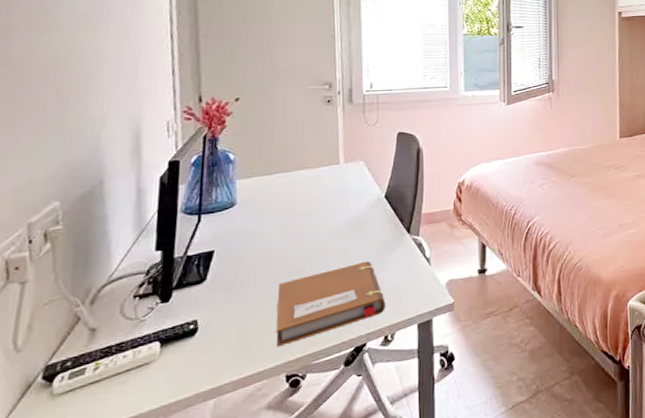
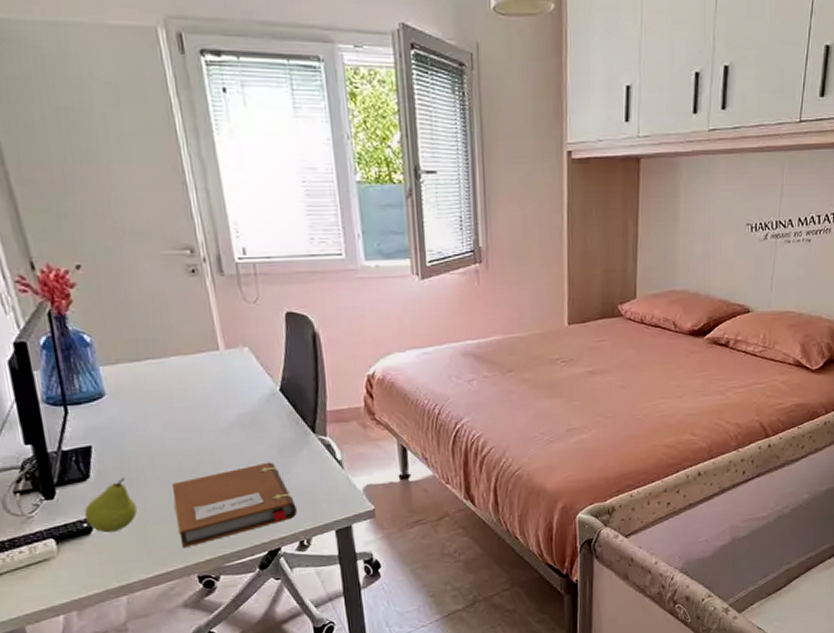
fruit: none [193,279,242,334] -> present [84,477,137,533]

